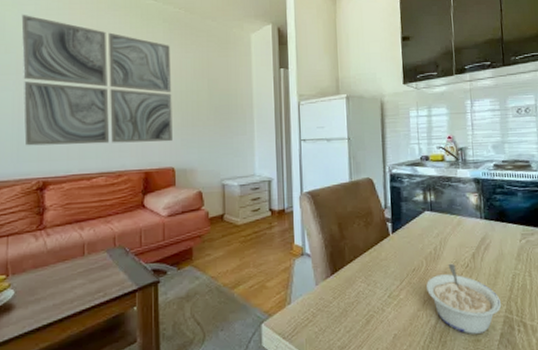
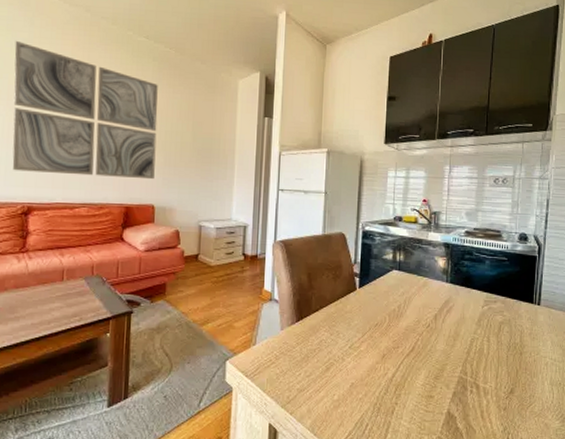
legume: present [427,263,502,334] -> none [387,322,458,390]

